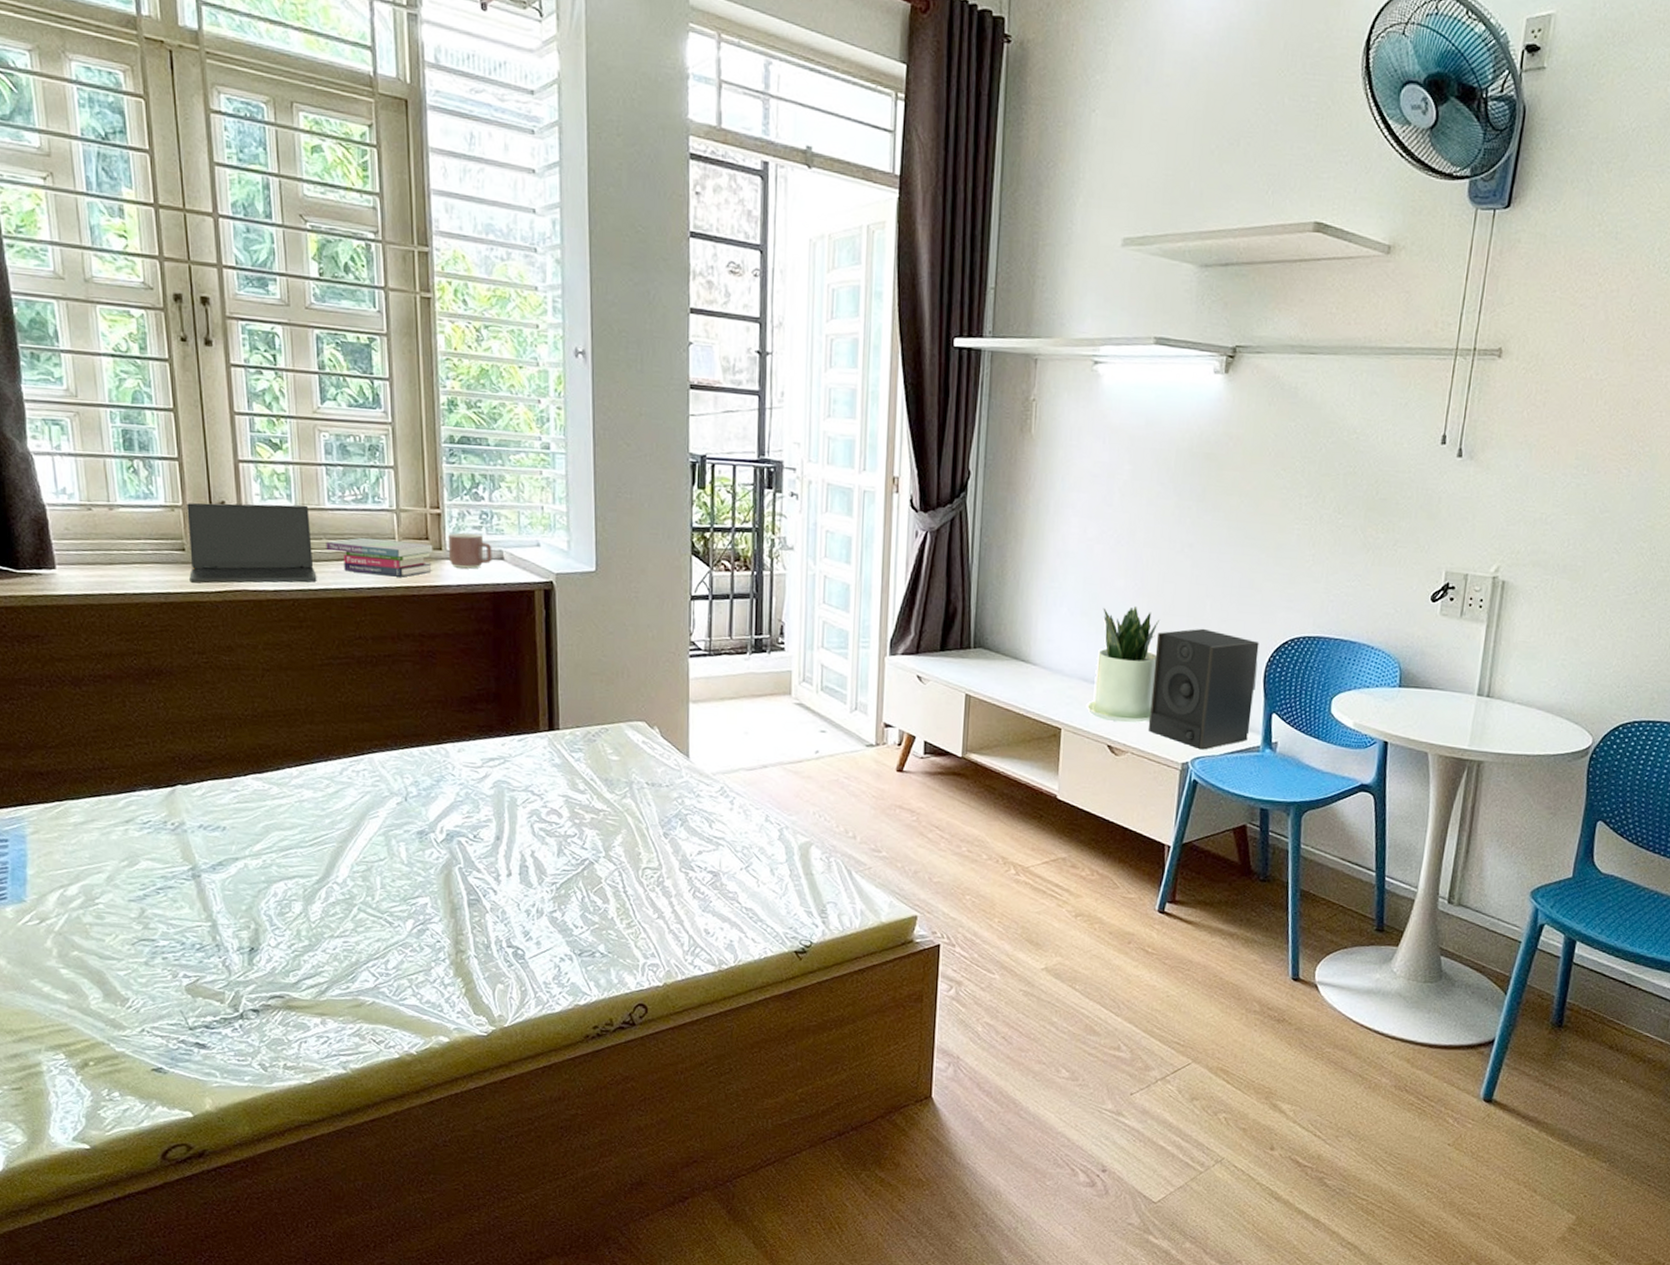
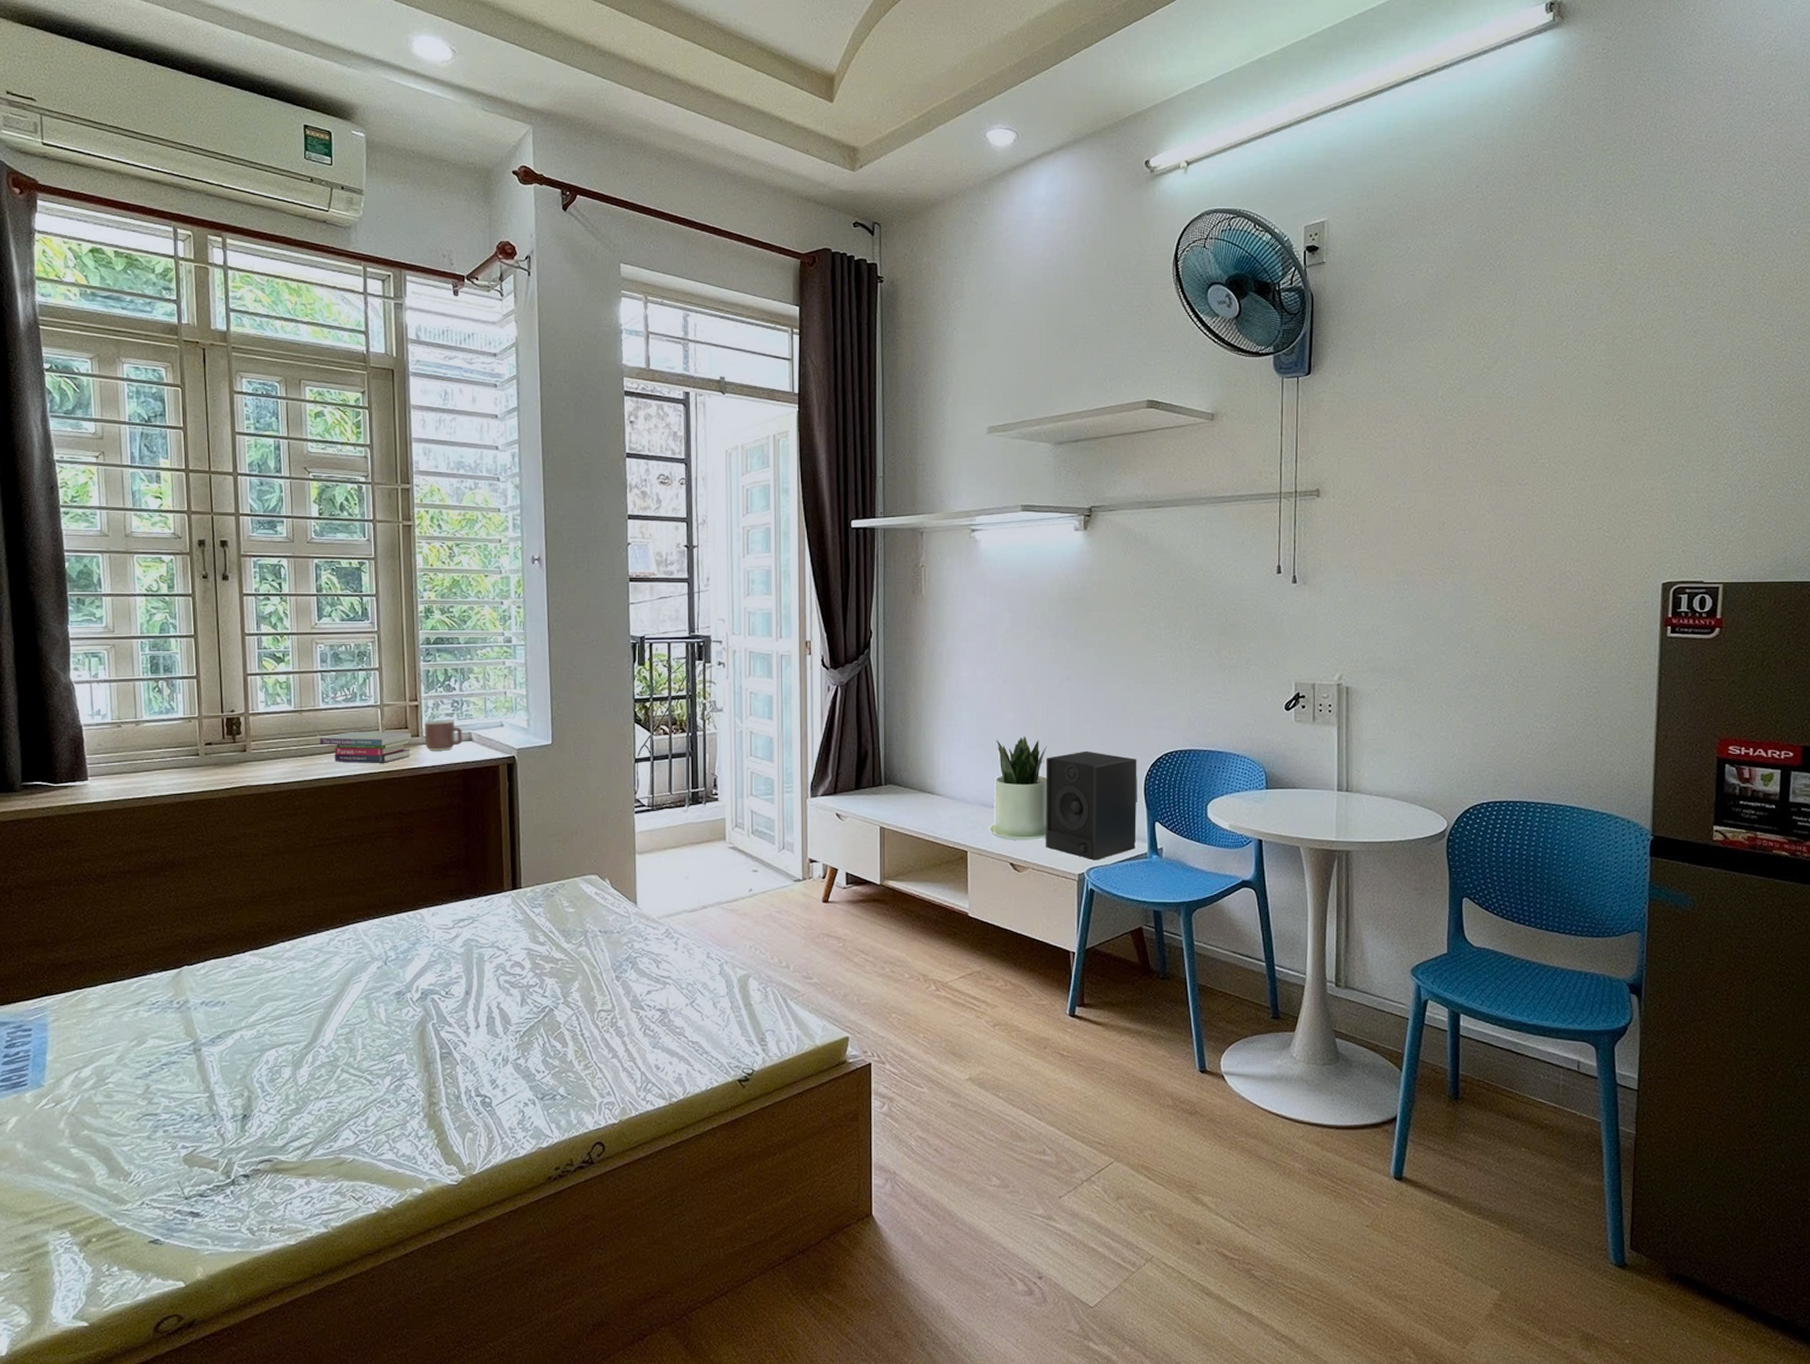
laptop: present [187,502,317,584] -> none [202,707,311,783]

